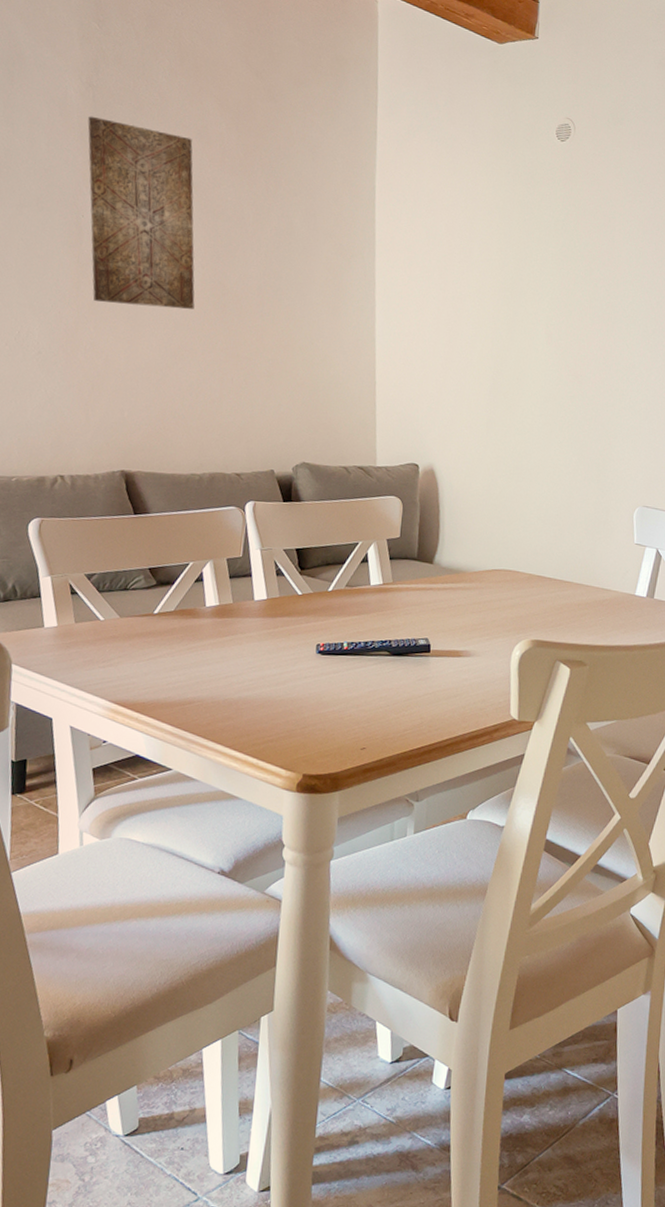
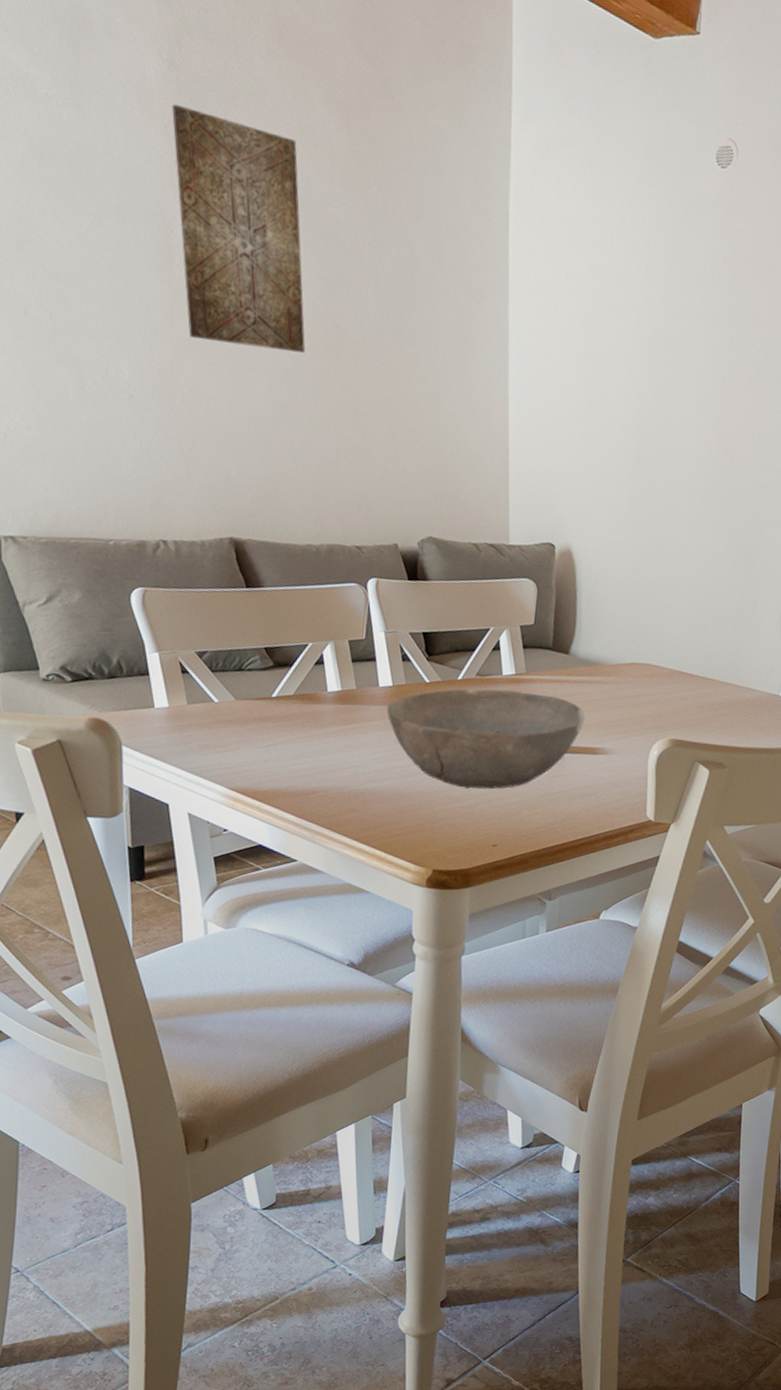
bowl: none [261,599,450,694] -> present [386,689,586,789]

